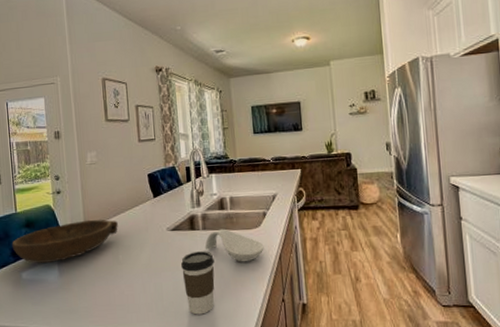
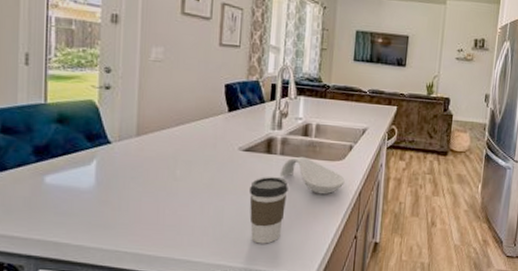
bowl: present [12,219,118,263] -> none [35,125,180,169]

